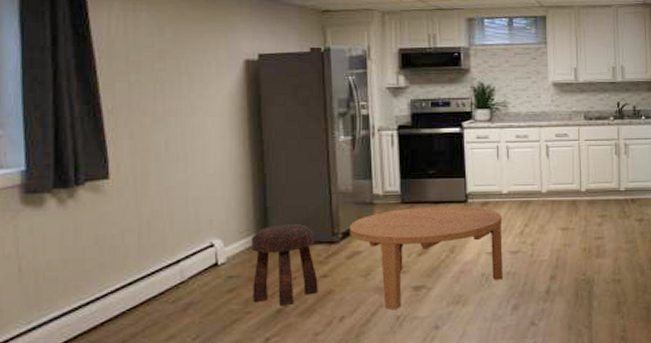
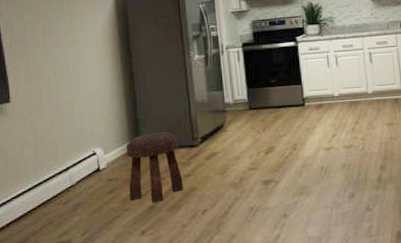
coffee table: present [349,205,503,311] -> none [206,109,339,203]

